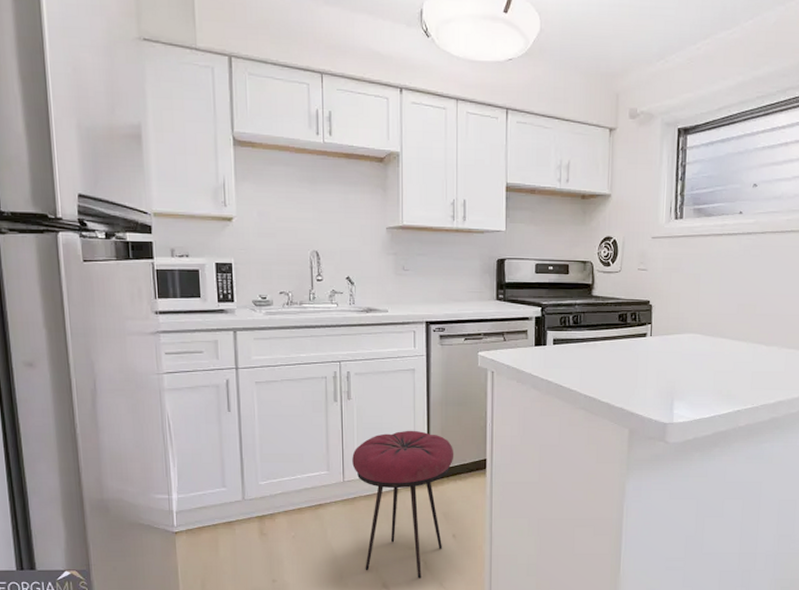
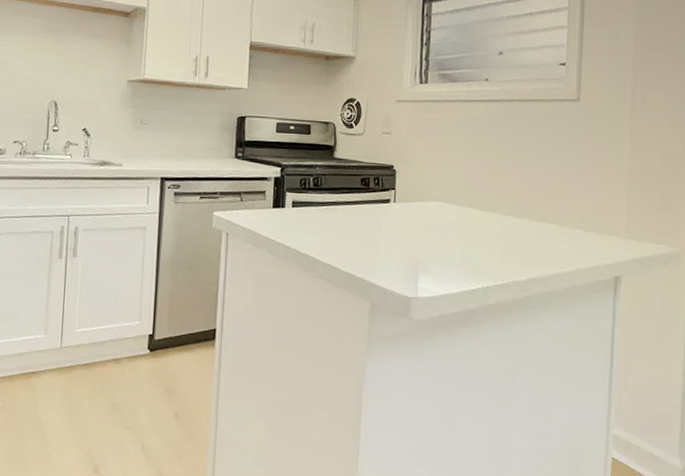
stool: present [352,430,454,579] -> none [72,293,182,464]

